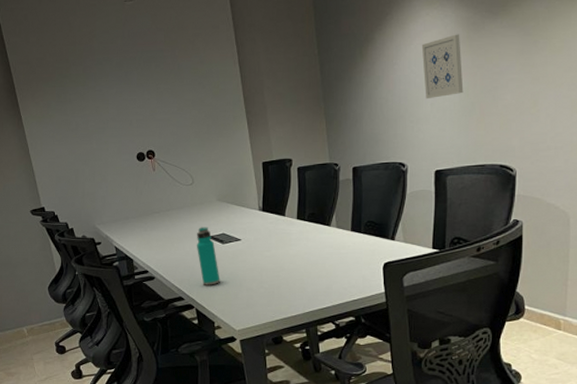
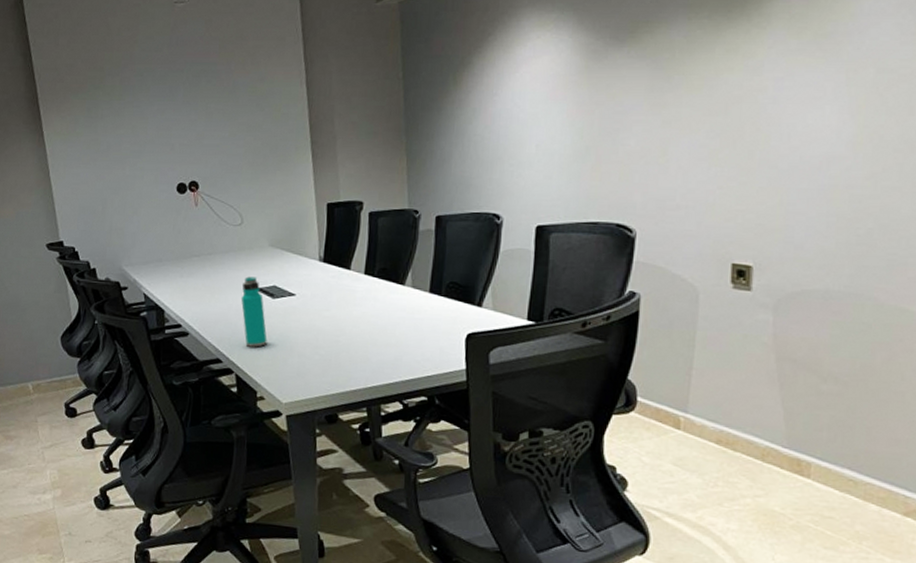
wall art: present [421,34,464,100] -> none [528,63,578,140]

